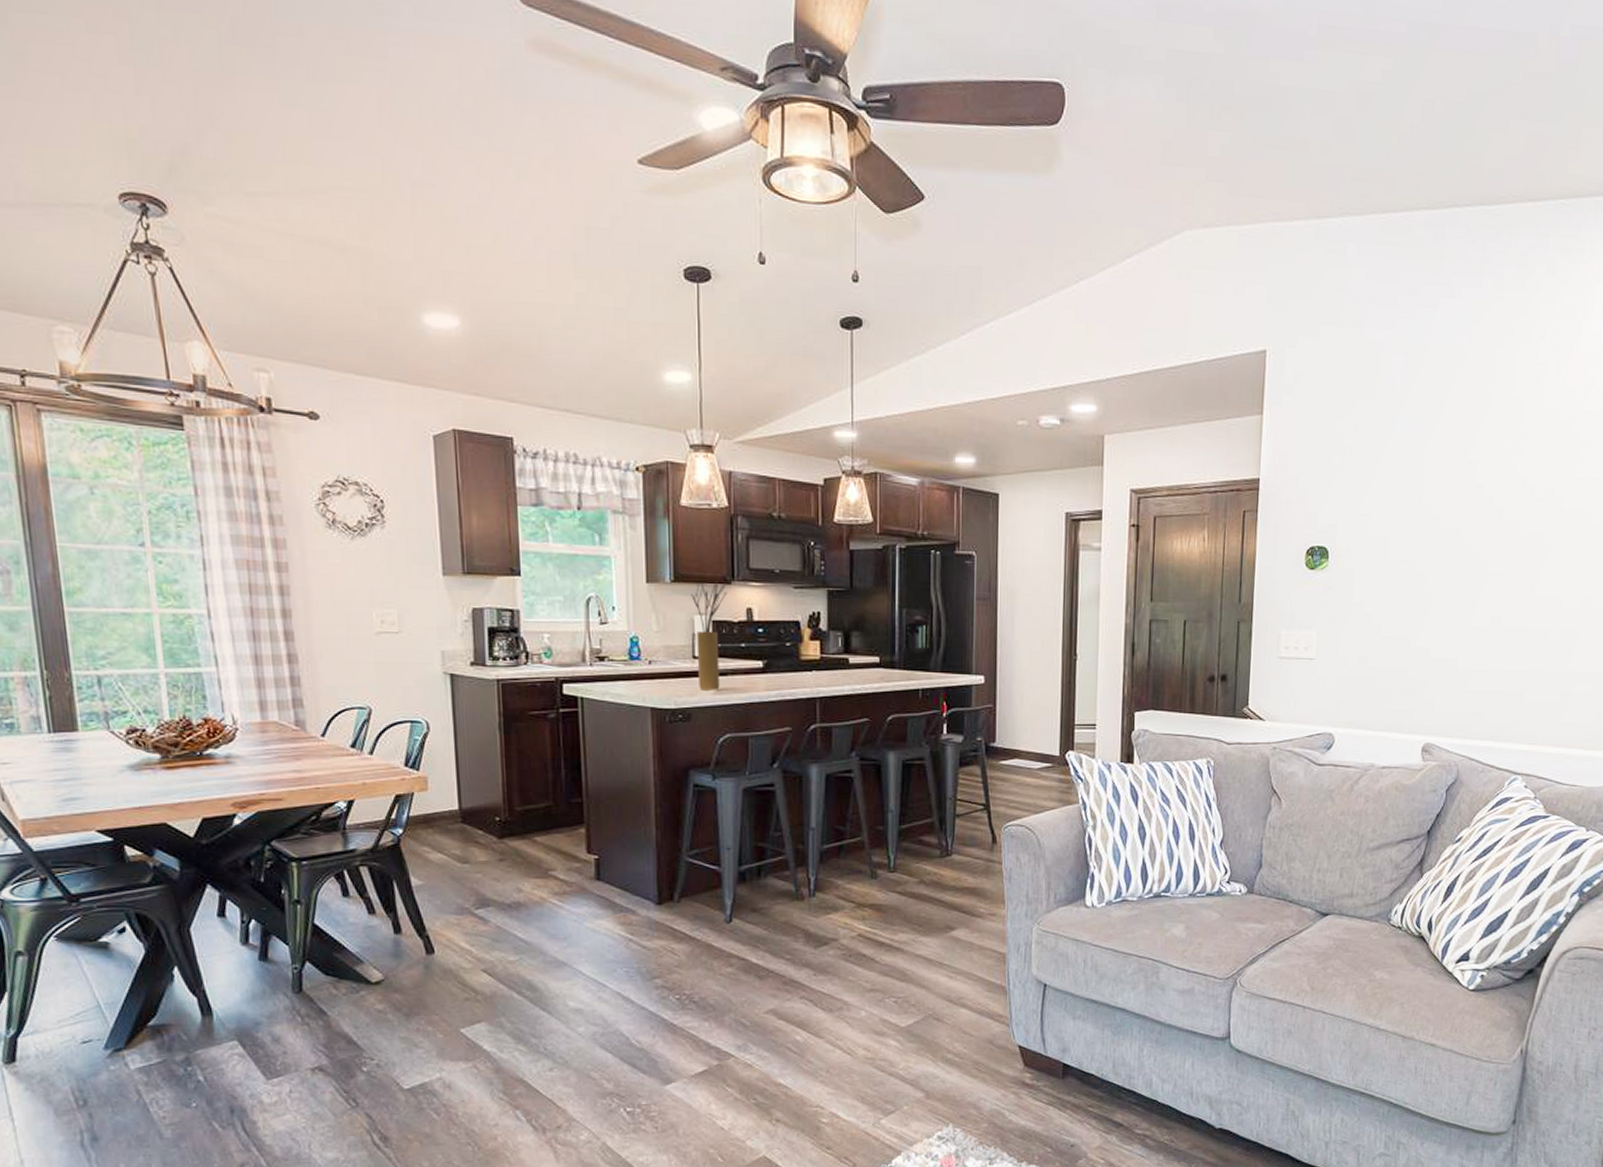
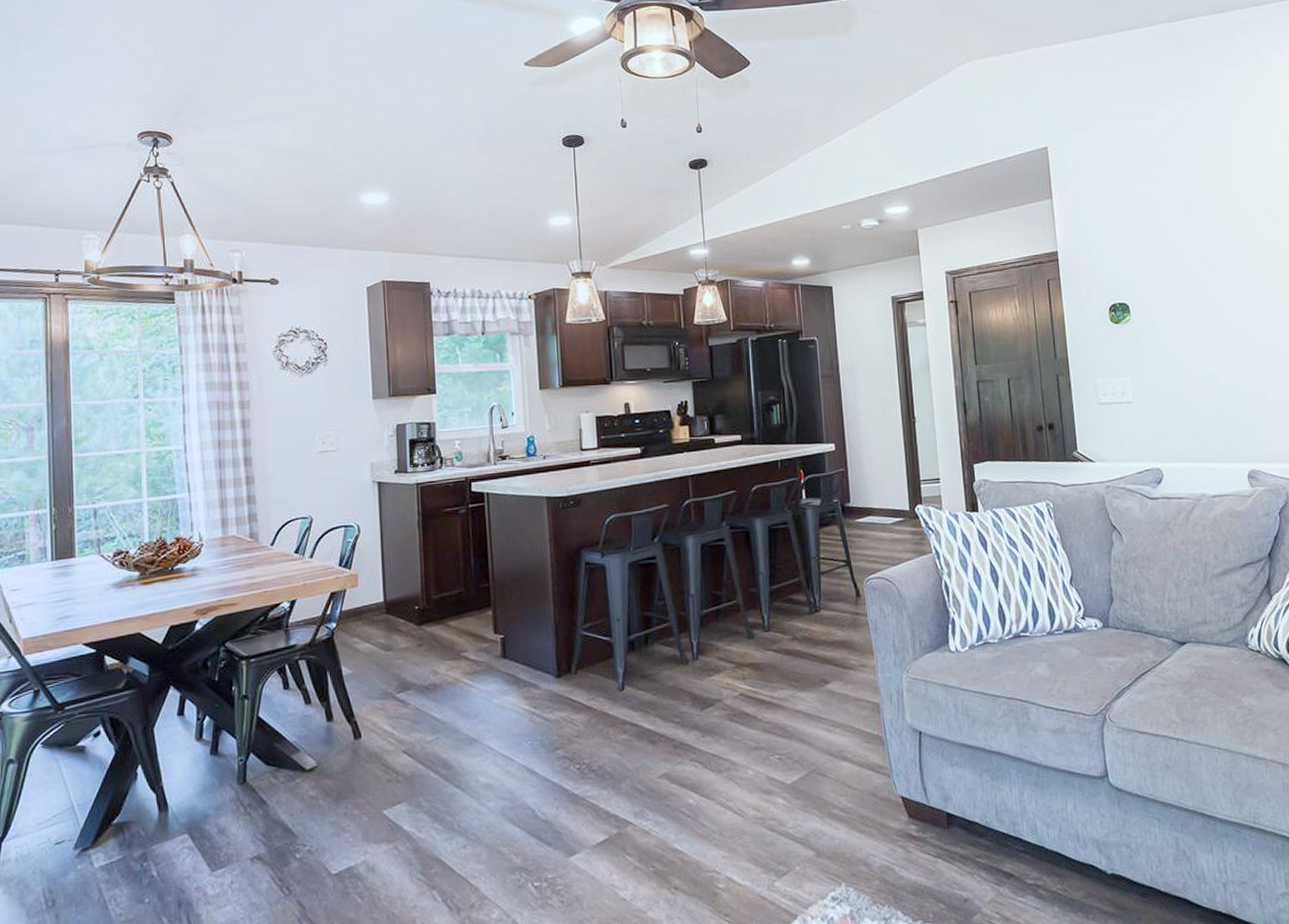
vase: present [691,581,727,691] -> none [577,382,607,478]

